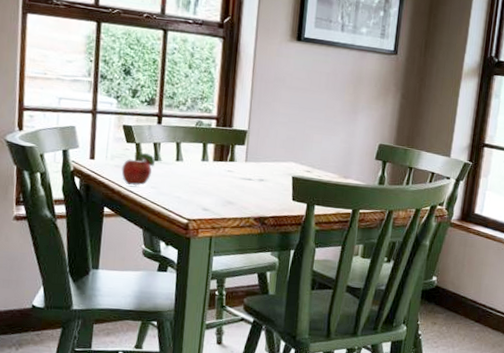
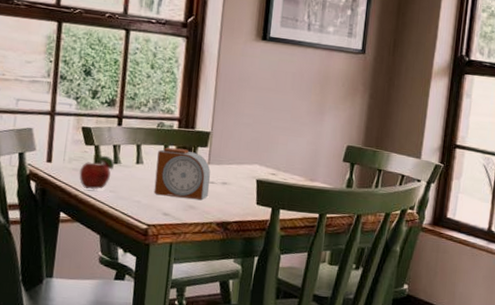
alarm clock: none [193,145,248,196] -> present [154,147,211,200]

